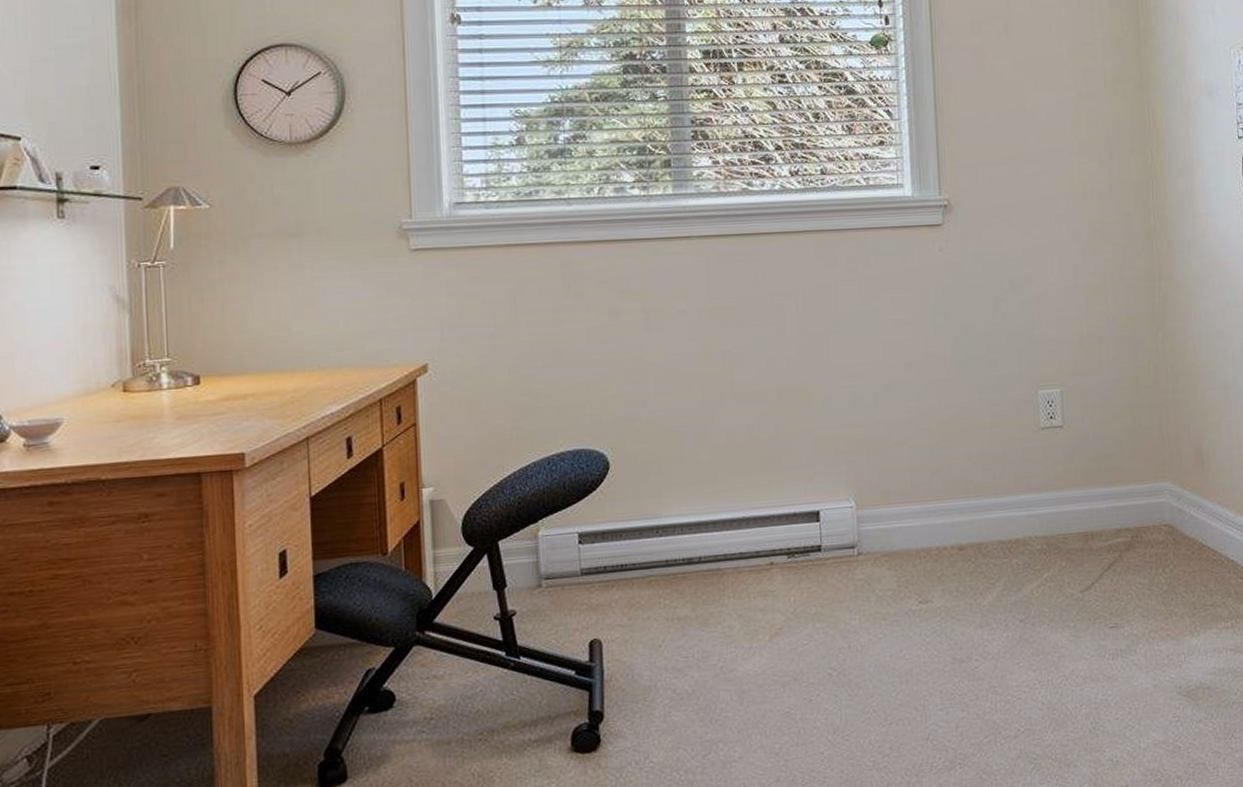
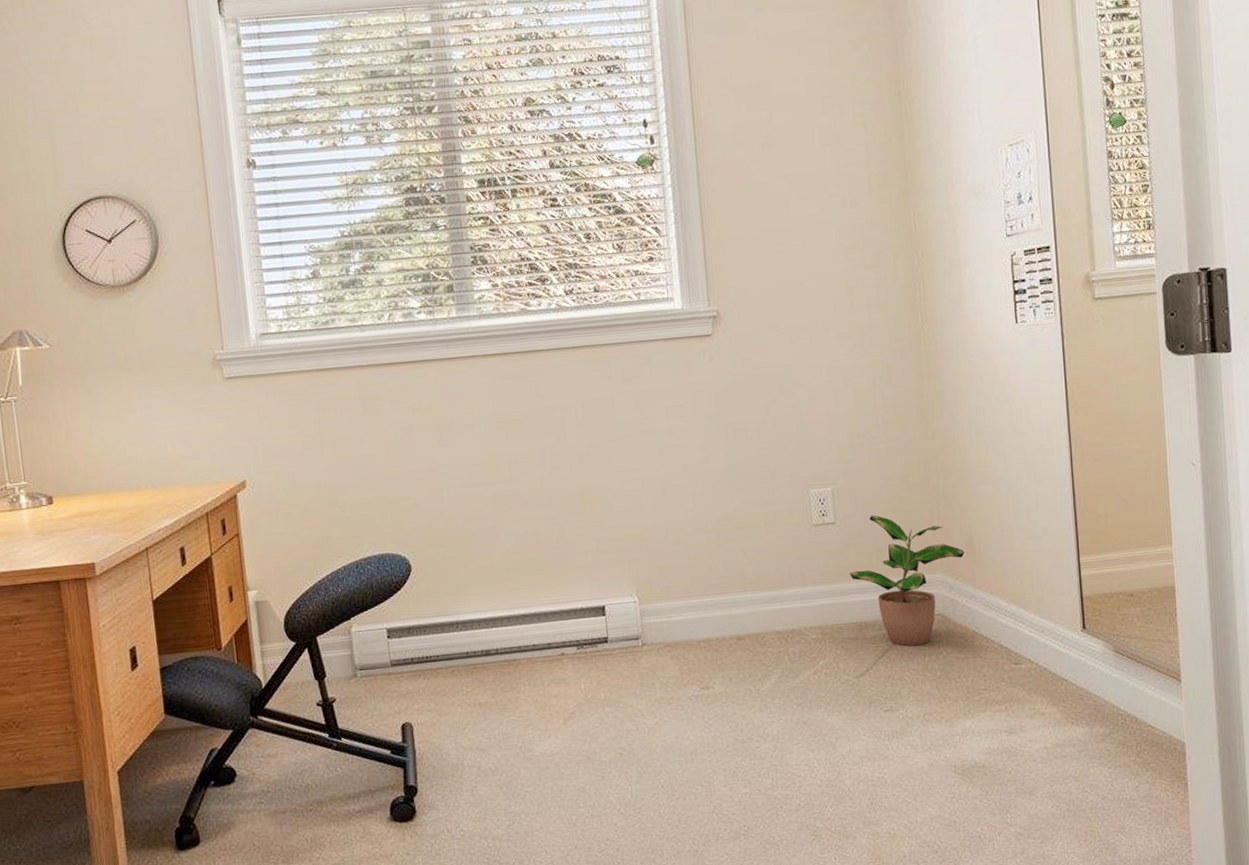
potted plant: none [1077,418,1193,558] -> present [850,515,965,646]

